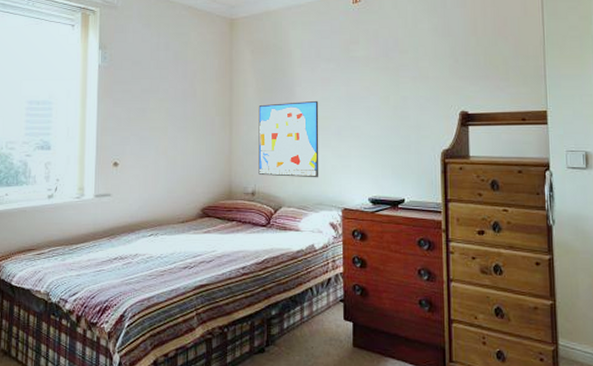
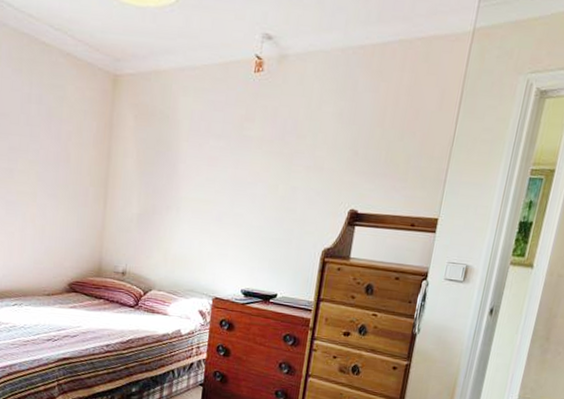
wall art: present [258,100,319,178] -> none [131,179,203,264]

